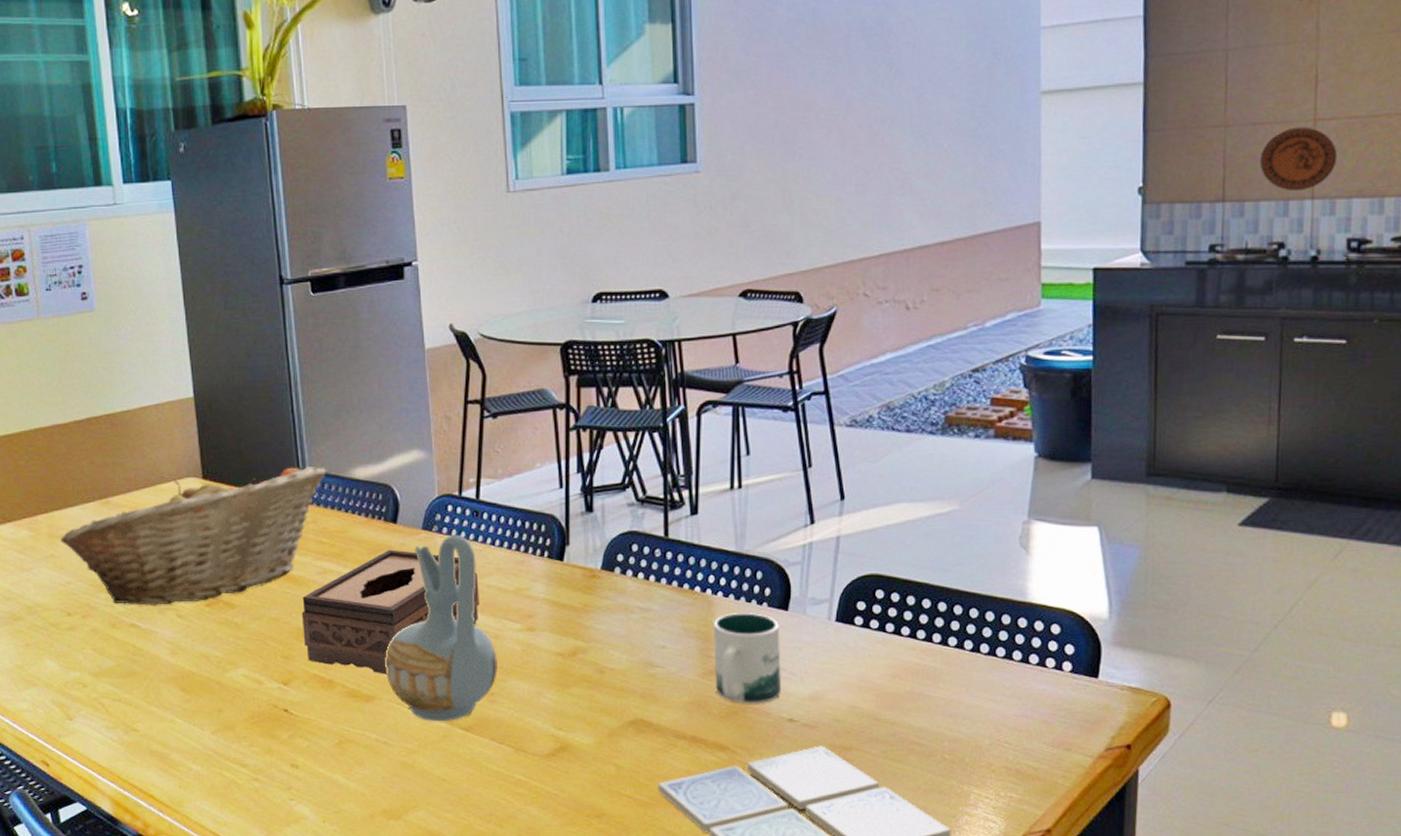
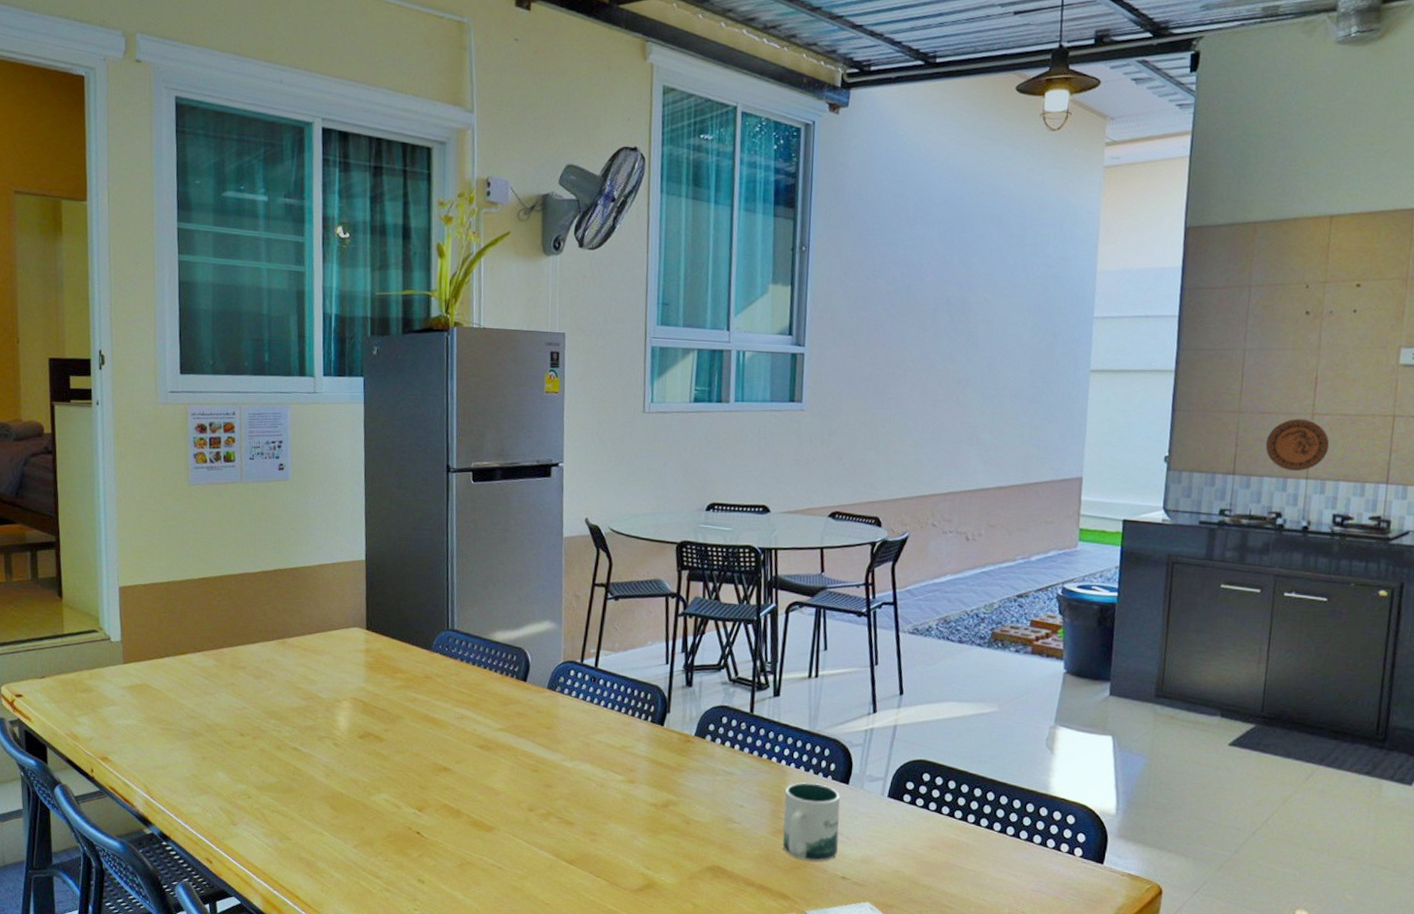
fruit basket: present [60,467,326,607] -> none [241,626,471,735]
tissue box: present [301,549,479,674] -> none [438,703,591,809]
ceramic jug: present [385,534,497,722] -> none [505,695,601,854]

